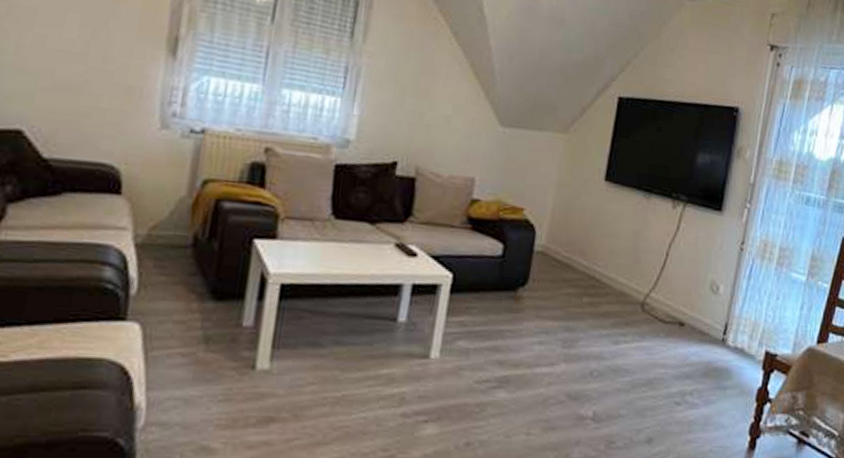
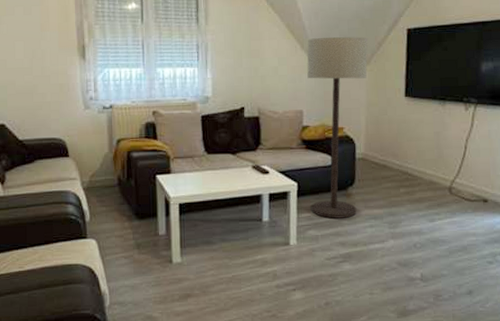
floor lamp: none [465,87,571,329] -> present [307,37,368,219]

